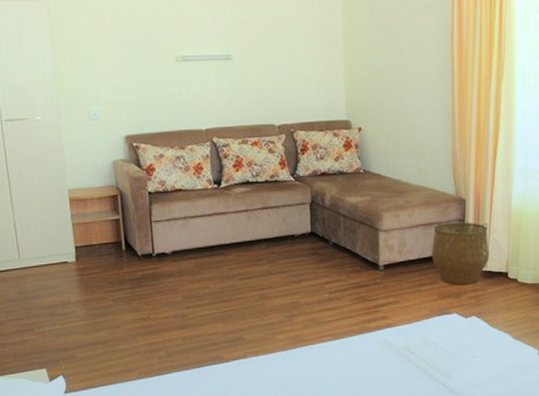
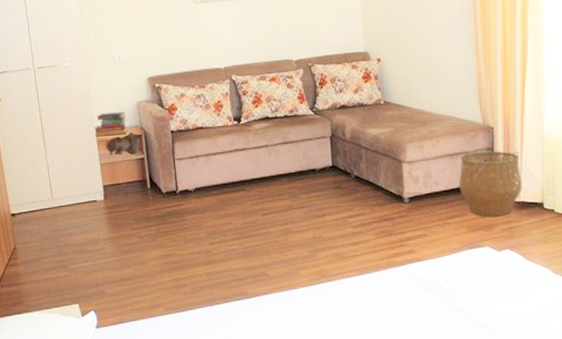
books: none [67,170,102,196] -> present [94,111,127,137]
plush toy: none [78,191,115,215] -> present [105,131,140,155]

